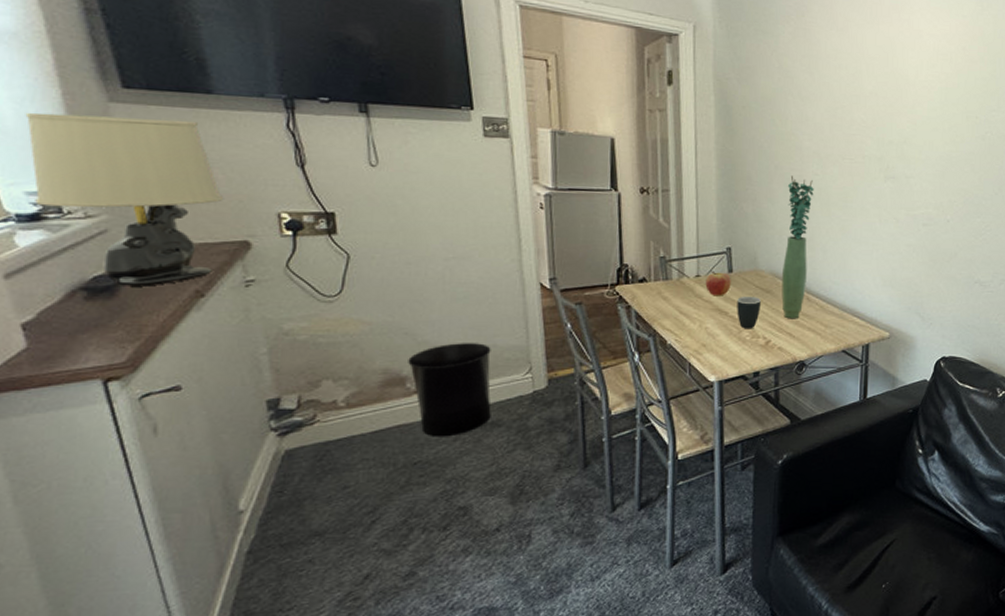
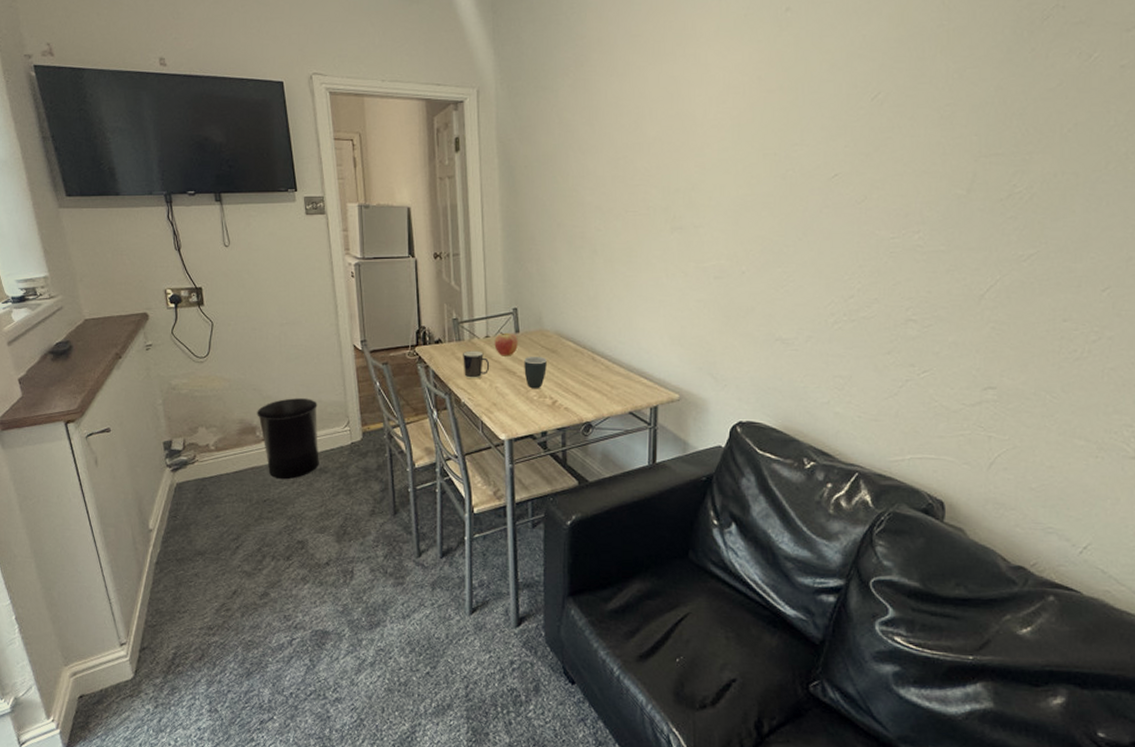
table lamp: present [25,112,224,287] -> none [13,218,130,350]
mug: none [670,290,700,320] -> present [463,350,490,380]
vase: present [781,175,814,319] -> none [567,232,597,380]

